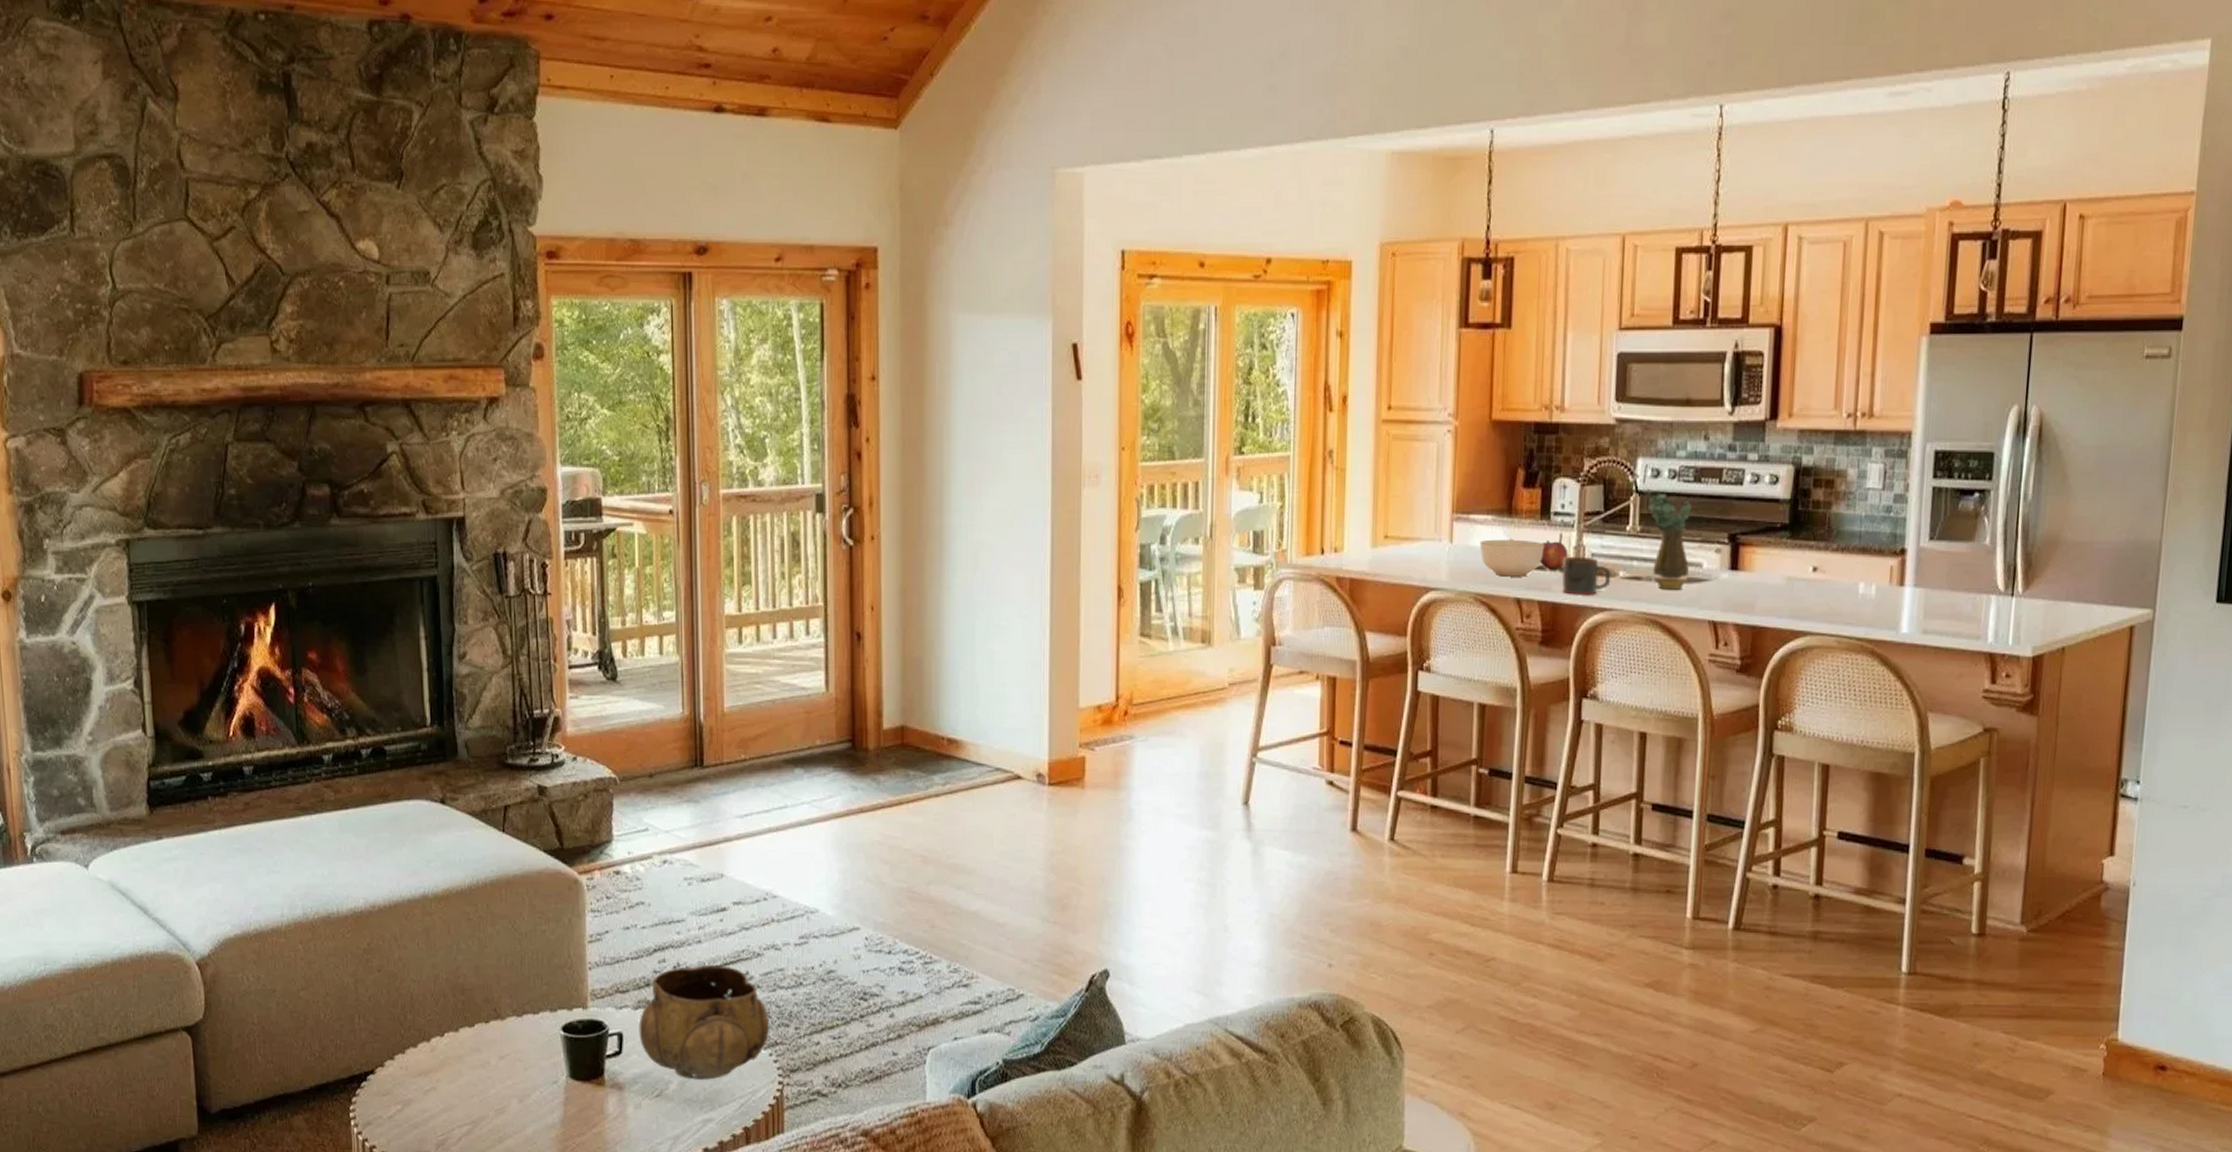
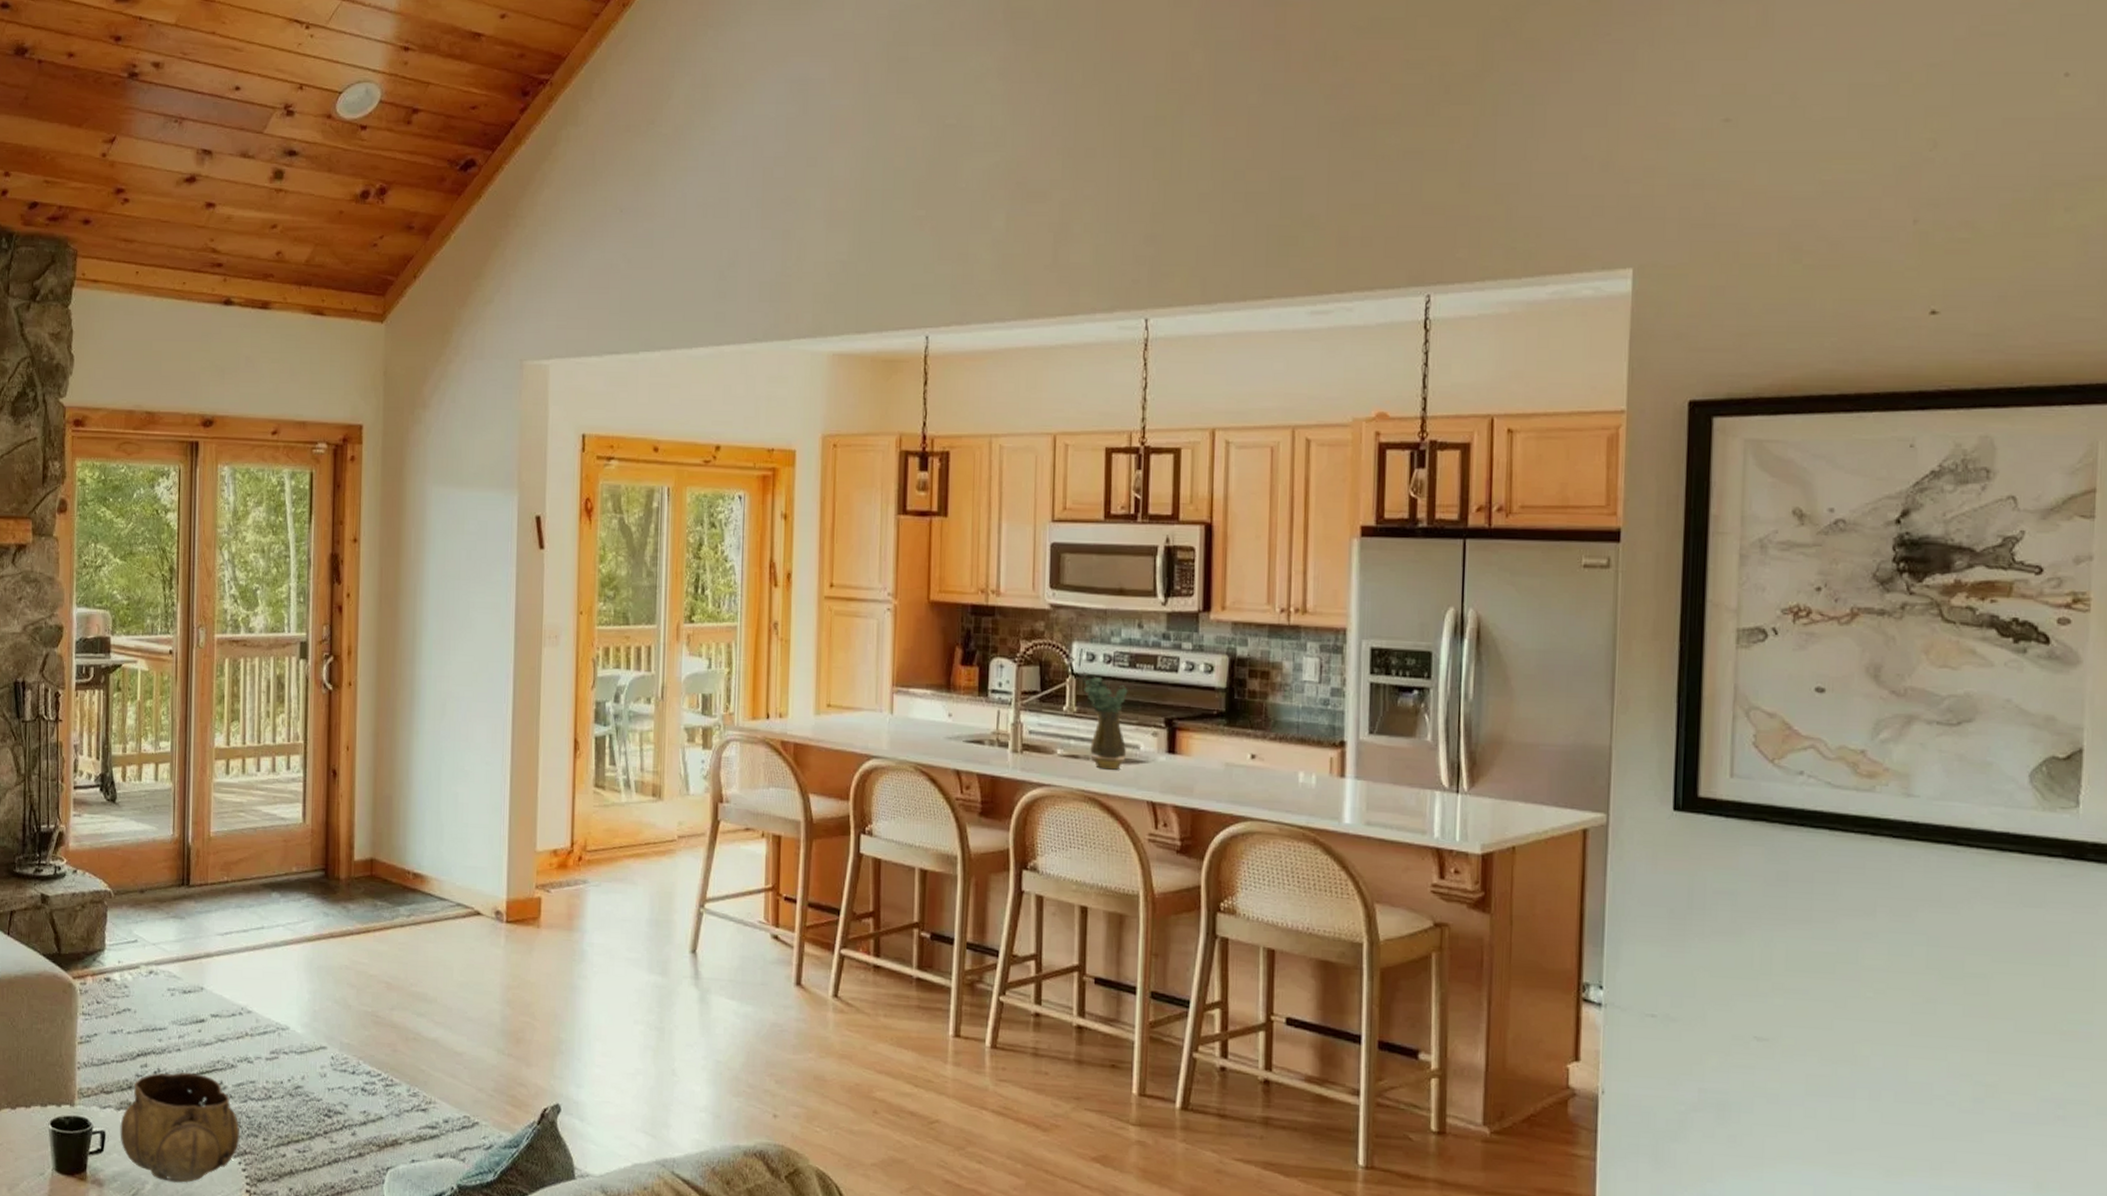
bowl: present [1479,539,1545,577] -> none [919,712,983,750]
fruit: present [1540,540,1569,570] -> none [978,715,1006,745]
mug: present [1561,556,1611,596] -> none [1000,732,1049,772]

